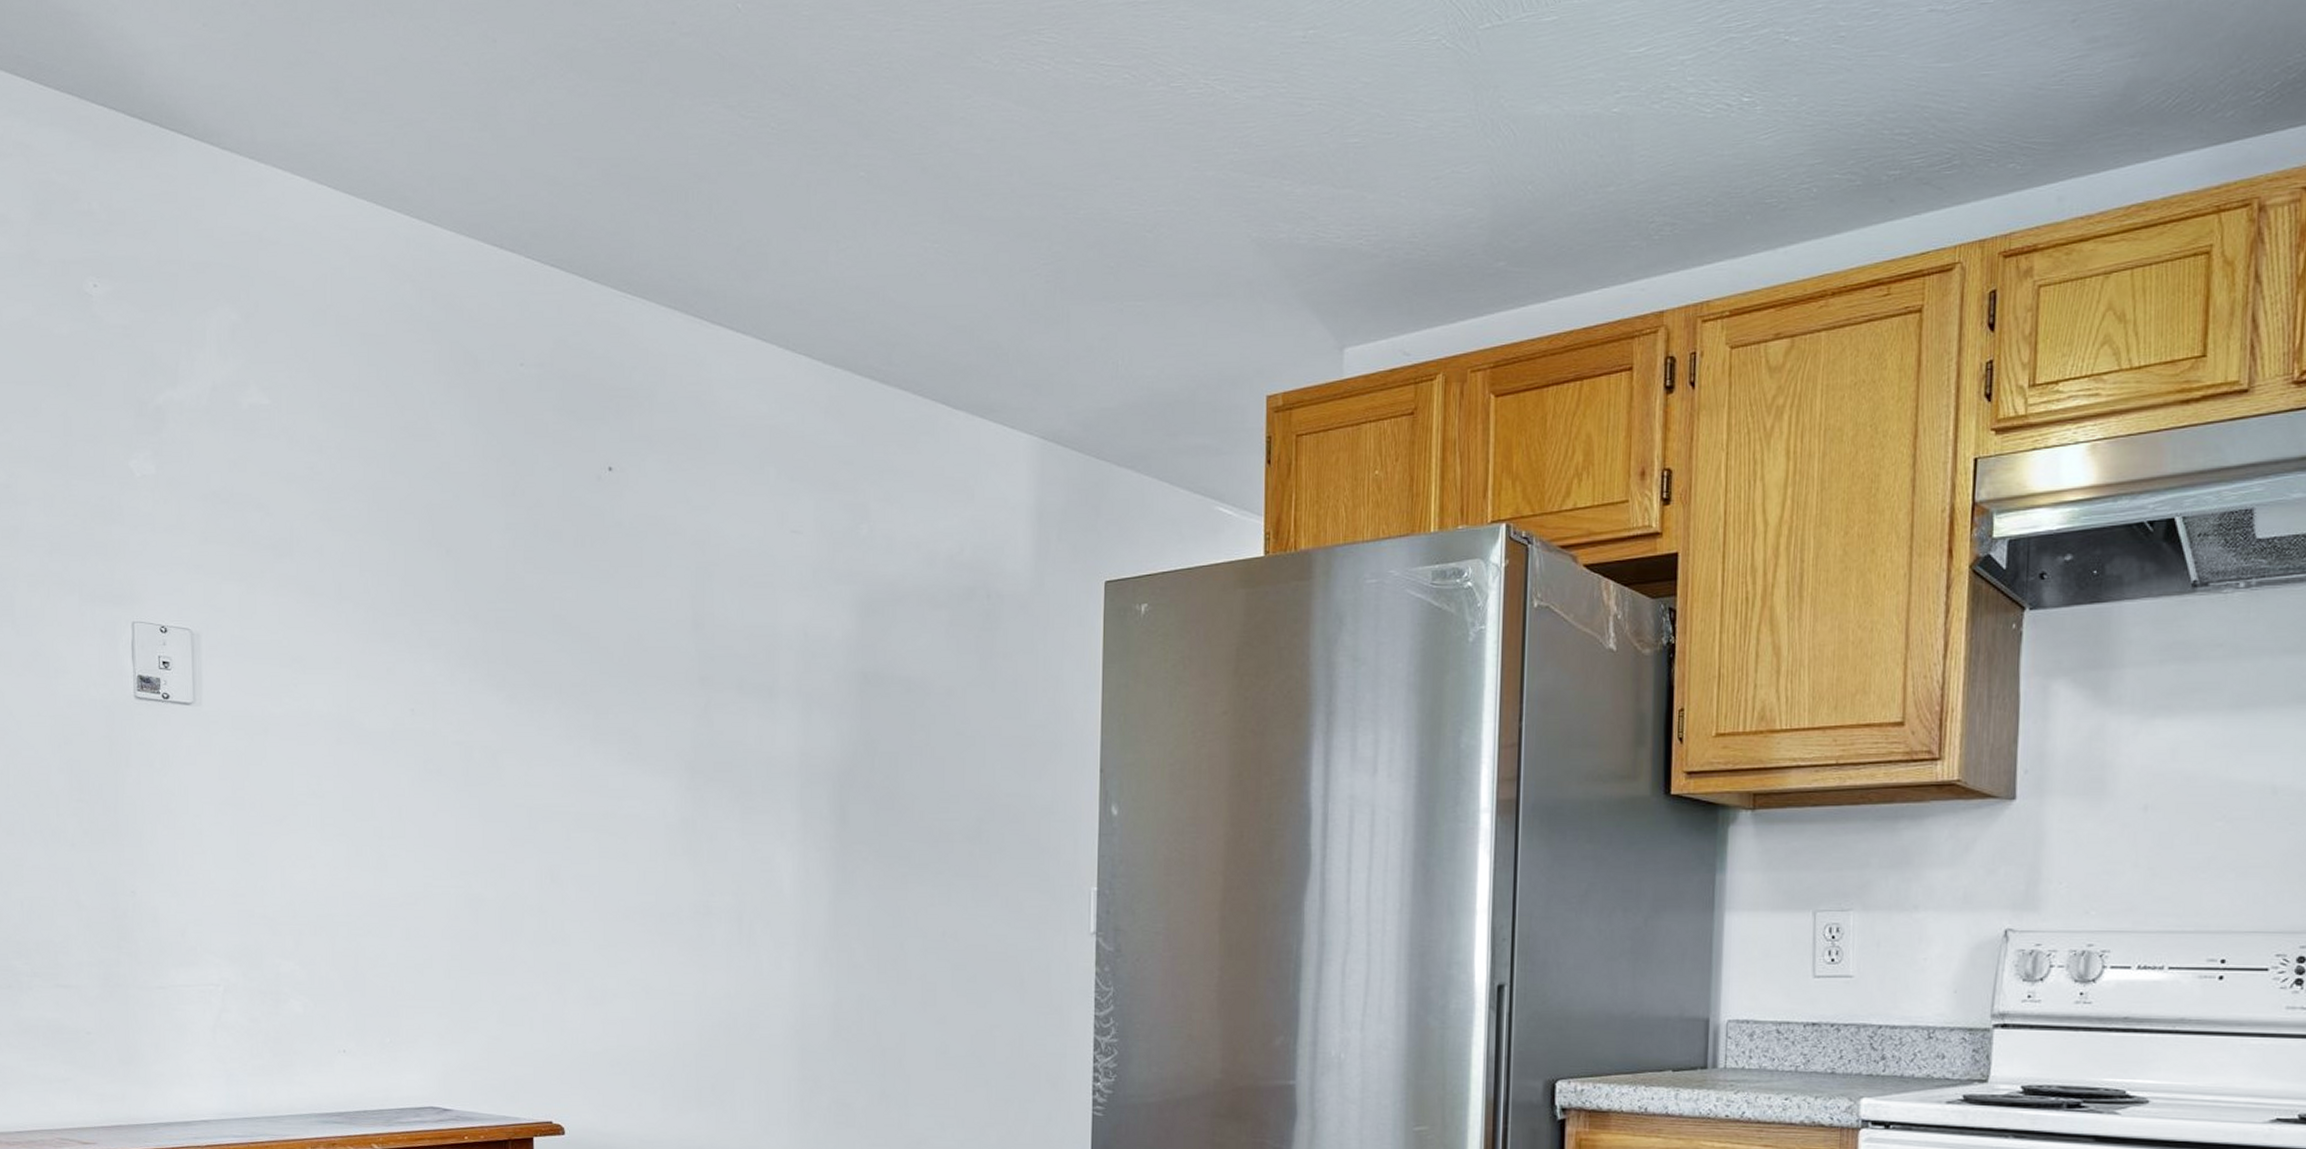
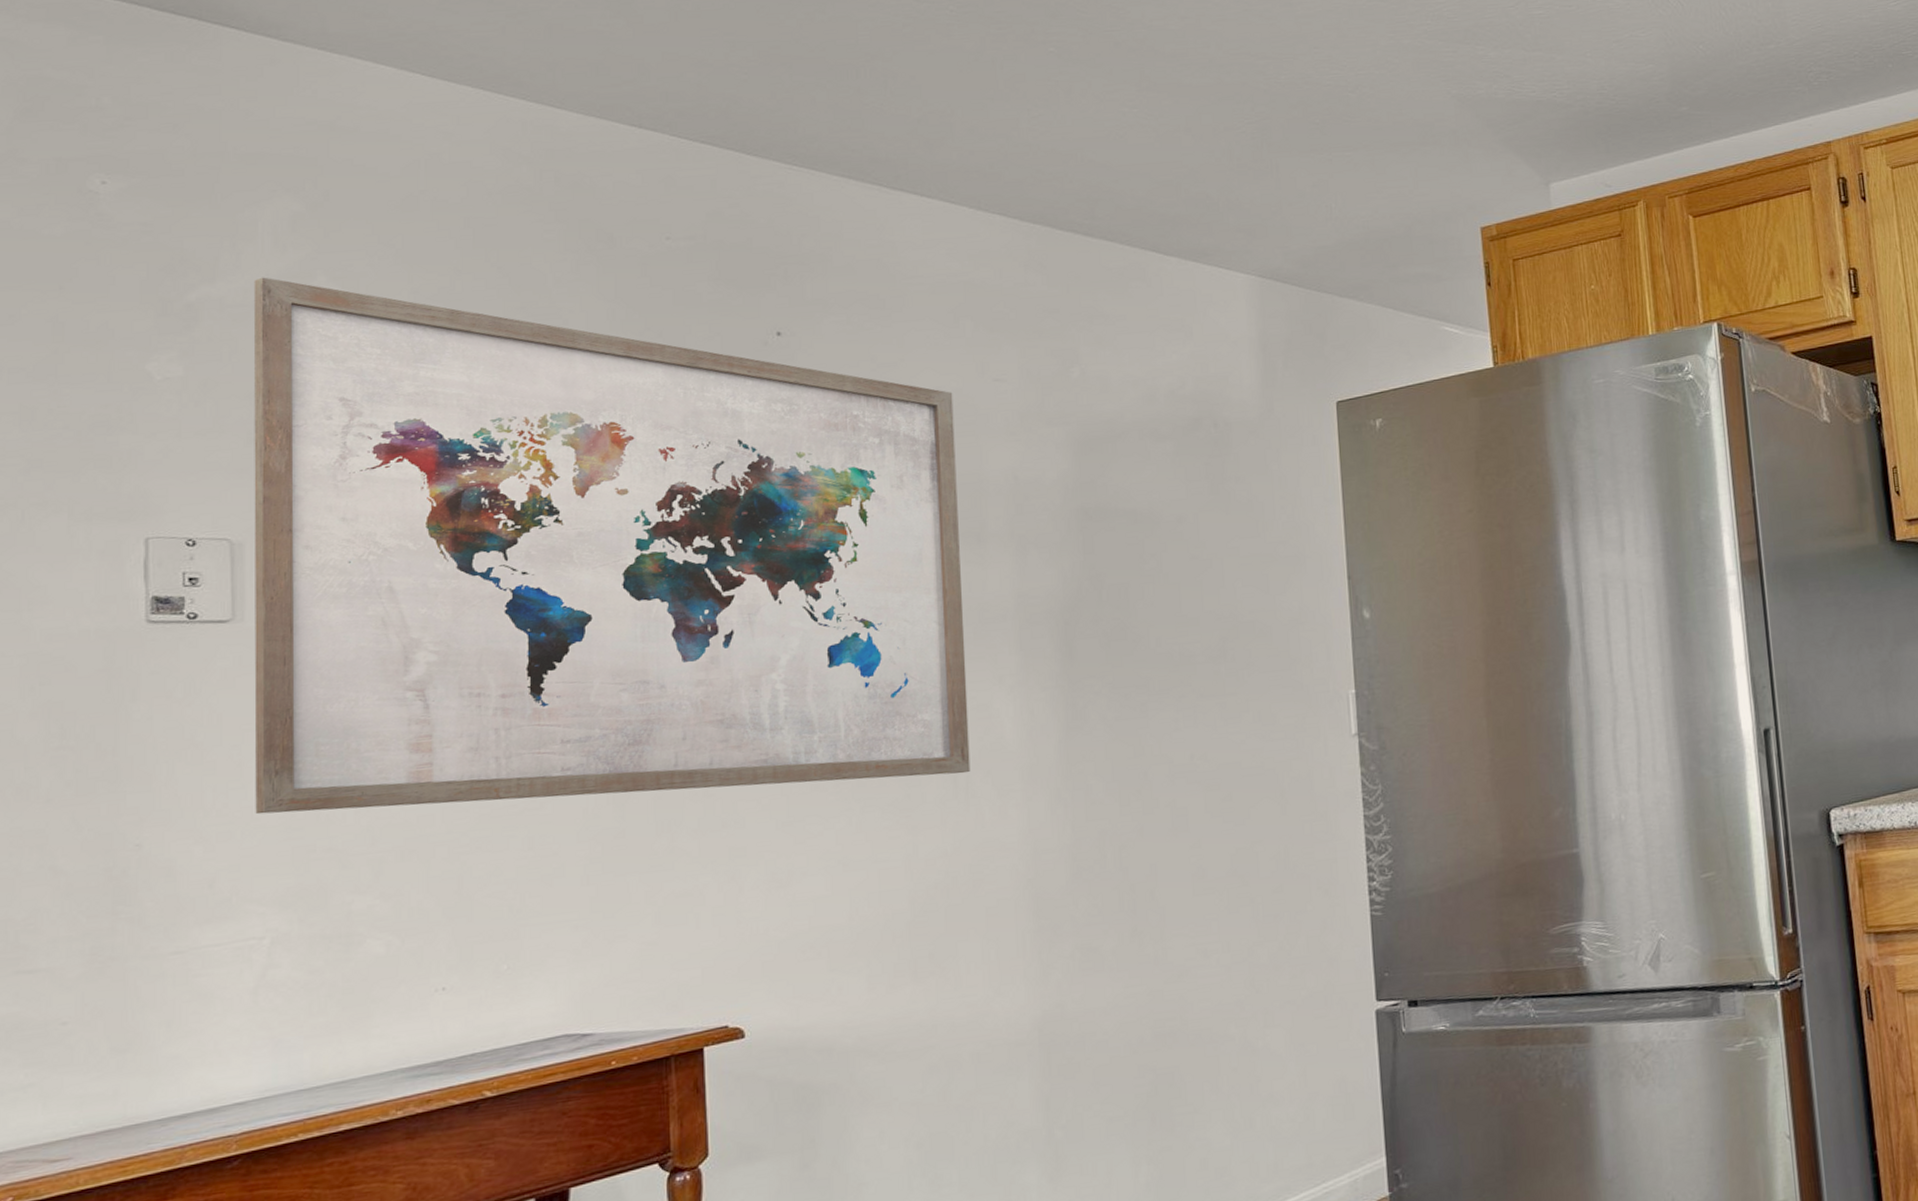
wall art: none [204,384,755,922] -> present [253,277,971,815]

